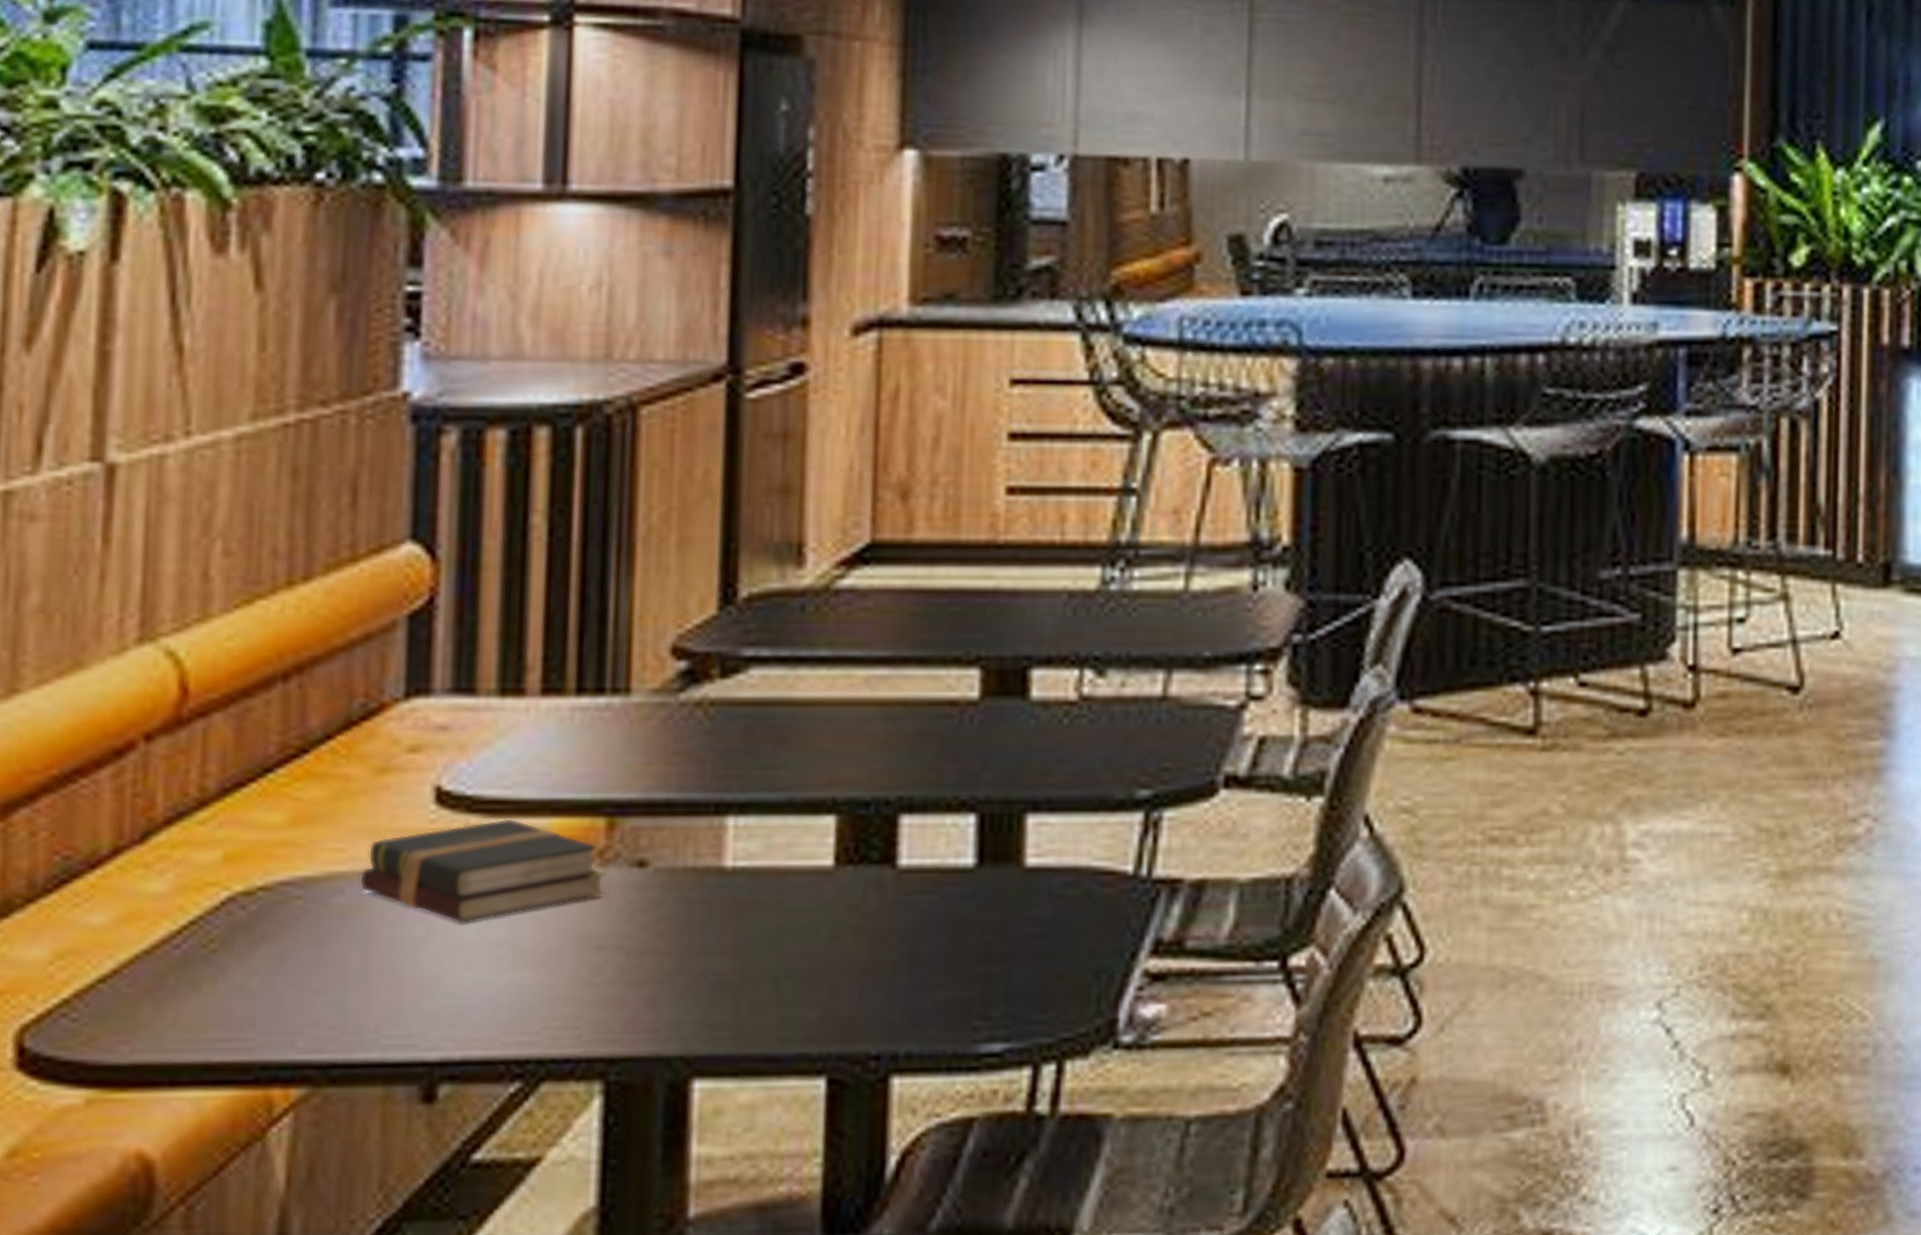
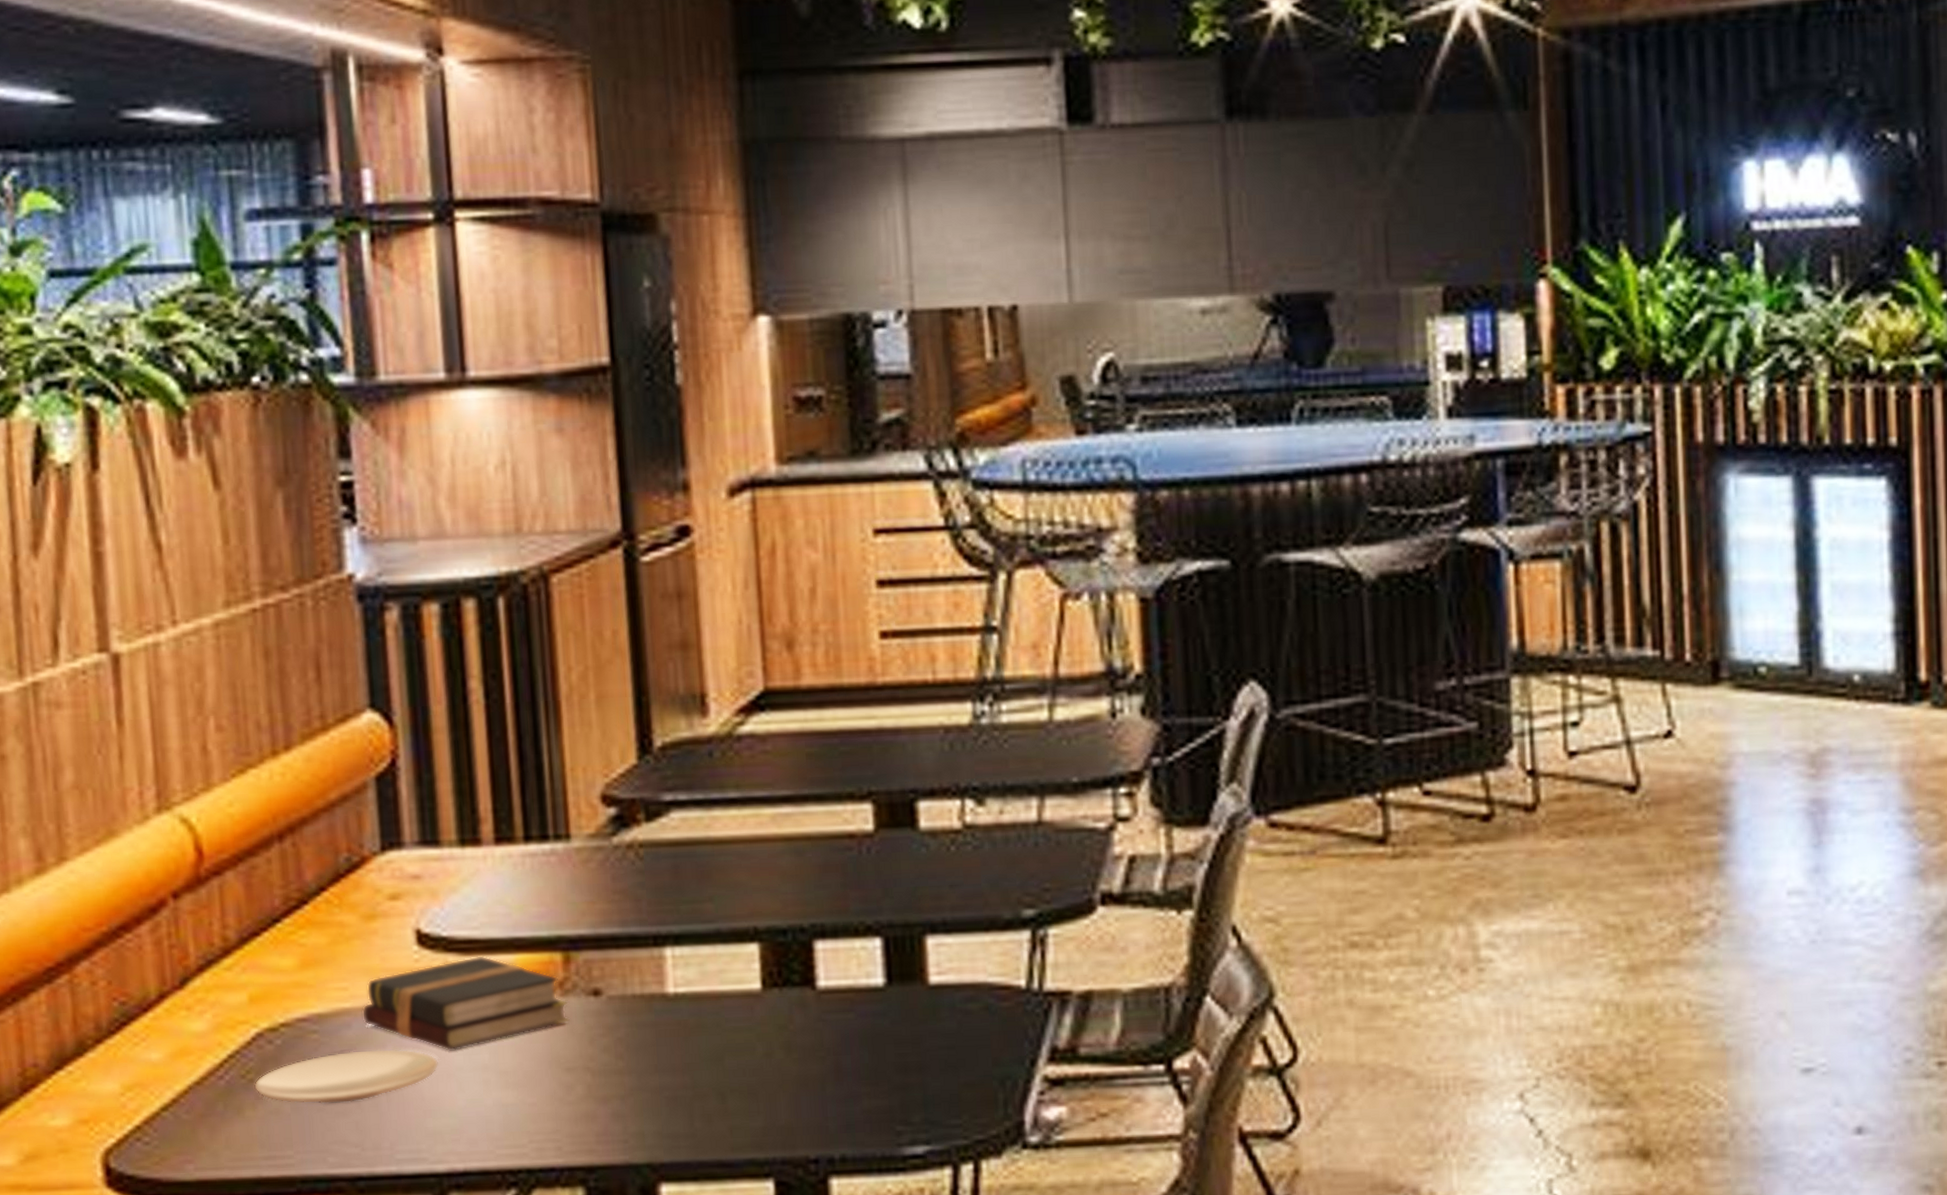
plate: none [217,920,444,979] -> present [254,1049,438,1104]

